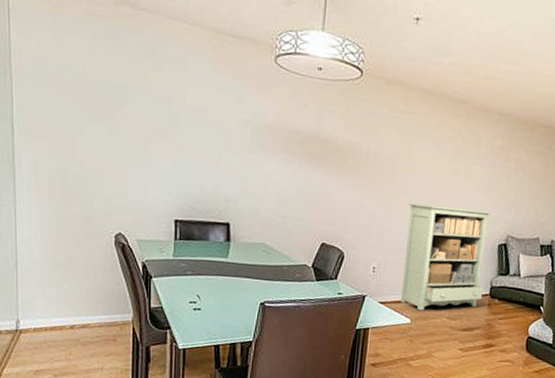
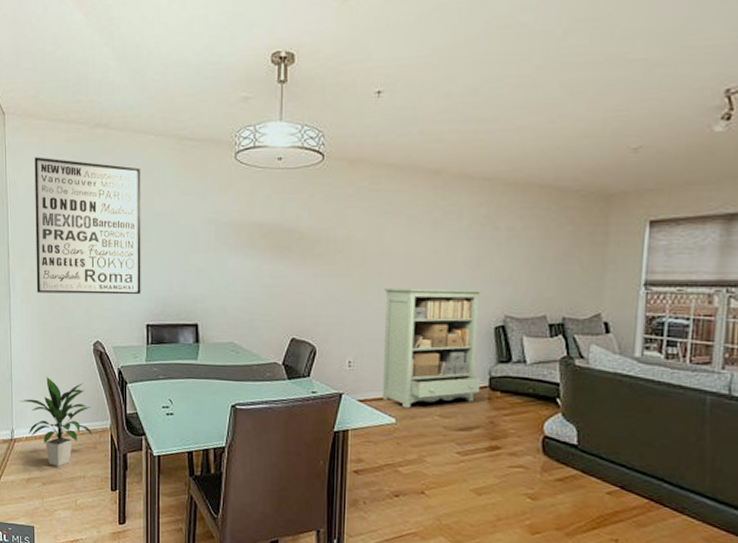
indoor plant: none [26,267,112,359] -> present [19,377,93,467]
wall art: none [46,26,173,188] -> present [34,157,141,295]

